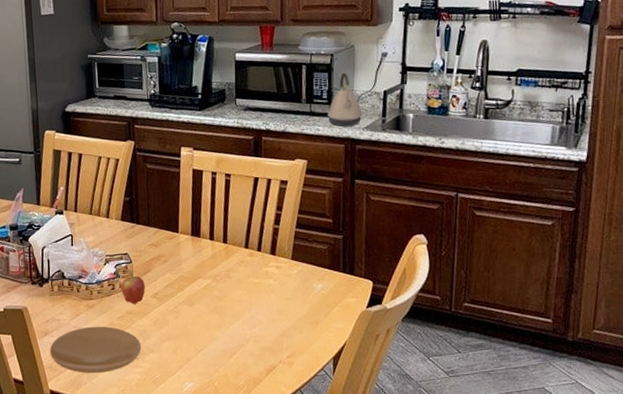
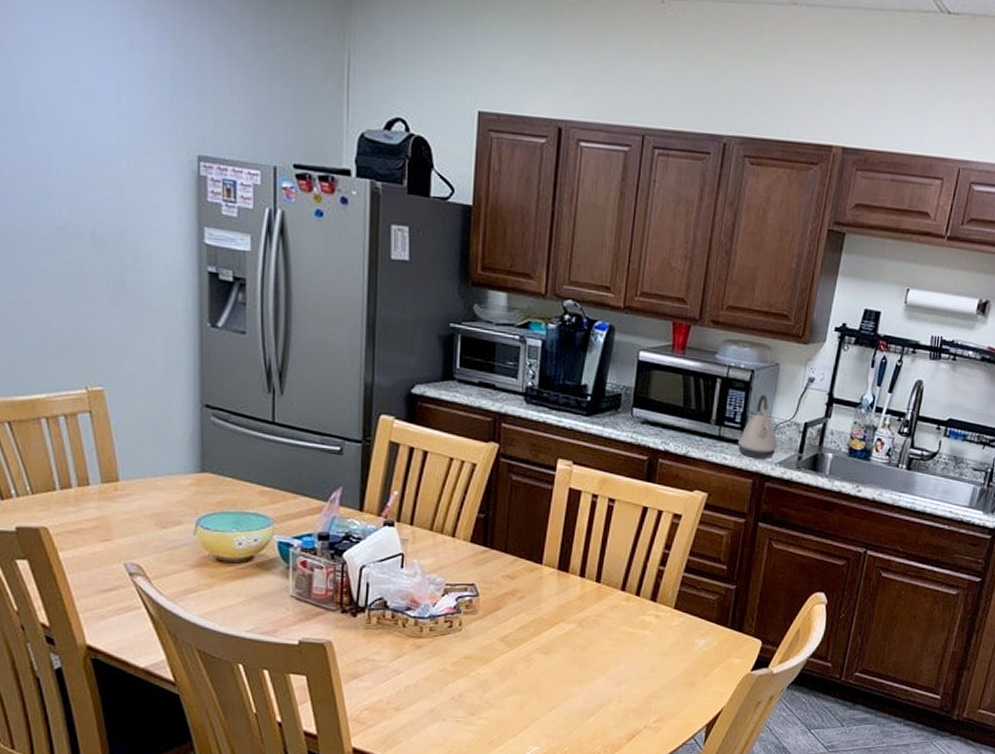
plate: present [50,326,141,373] -> none [358,671,478,729]
fruit: present [121,267,145,304] -> none [461,601,492,647]

